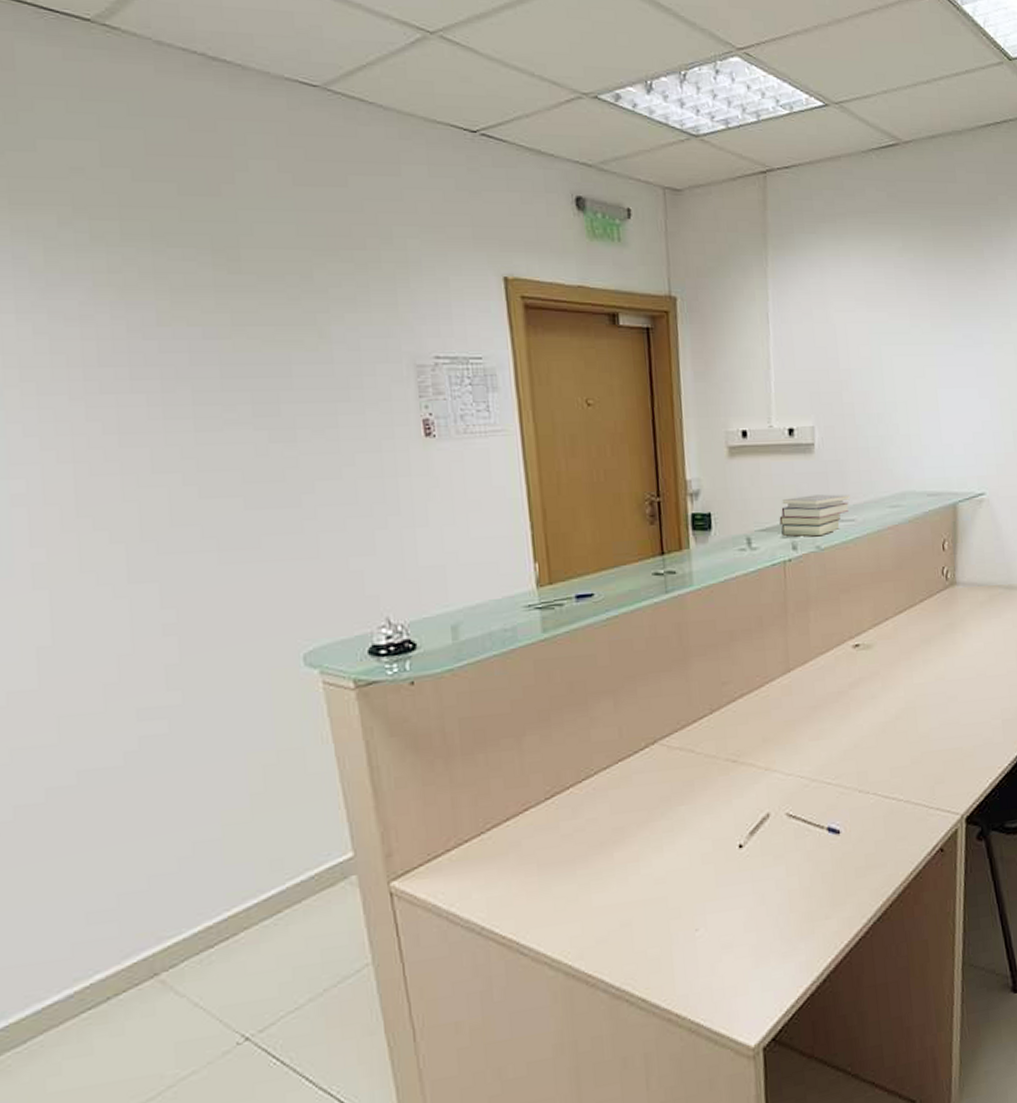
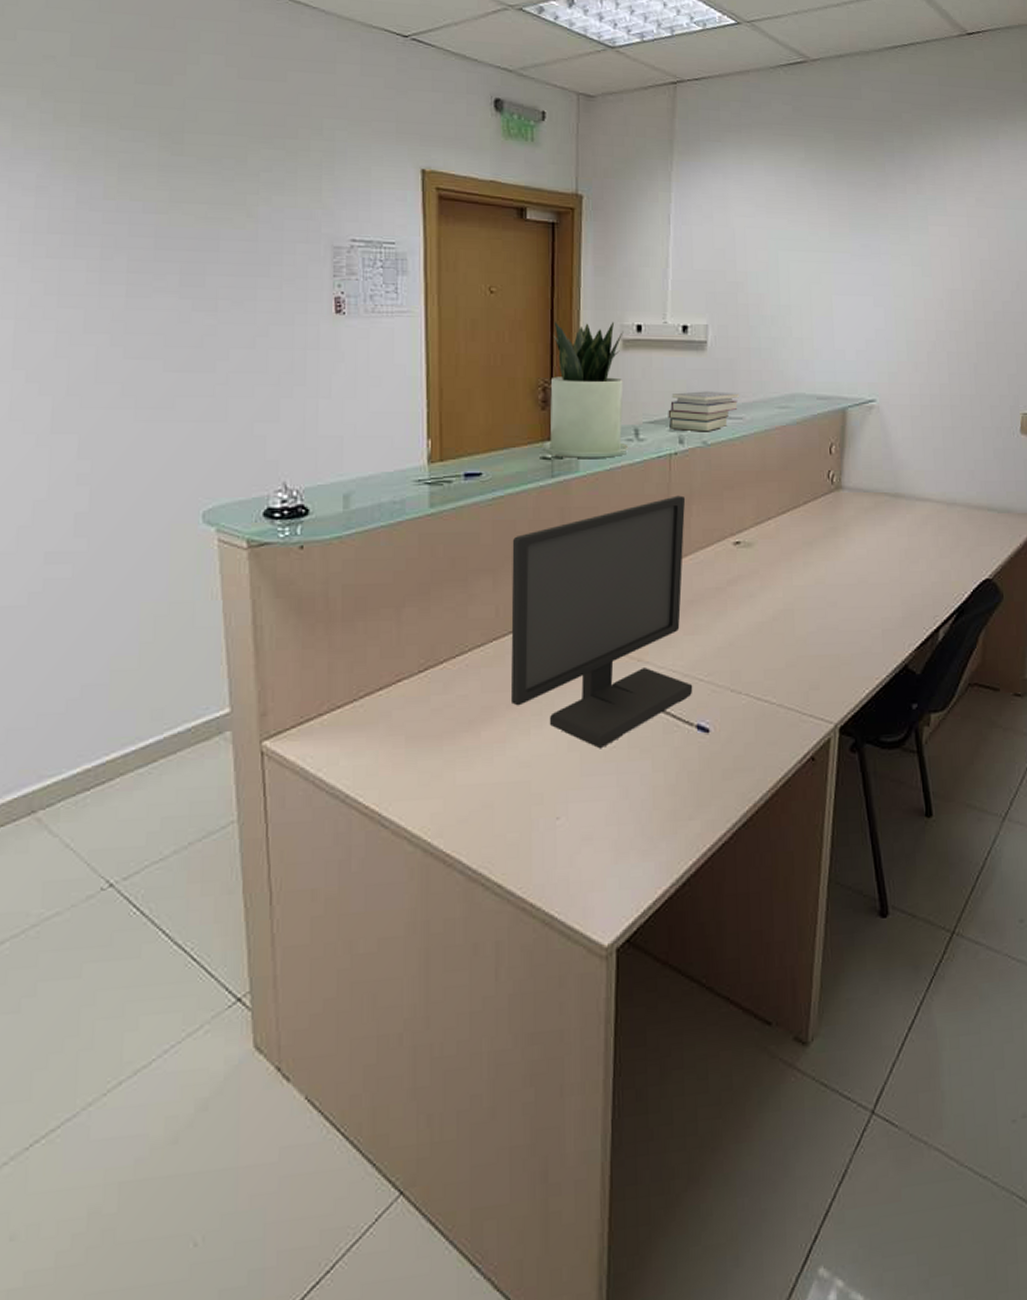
computer monitor: none [630,602,822,859] -> present [510,495,693,749]
planter: none [652,429,743,572] -> present [541,322,629,458]

